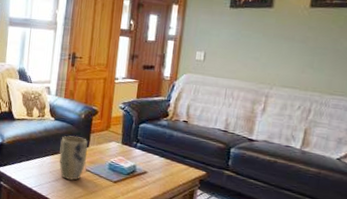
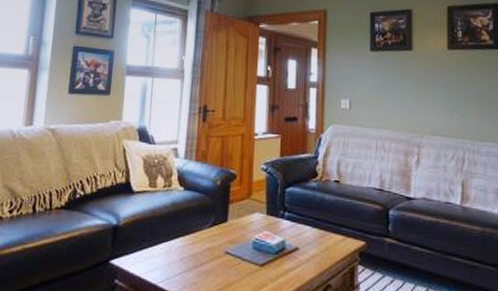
plant pot: present [59,135,88,181] -> none [191,208,226,269]

